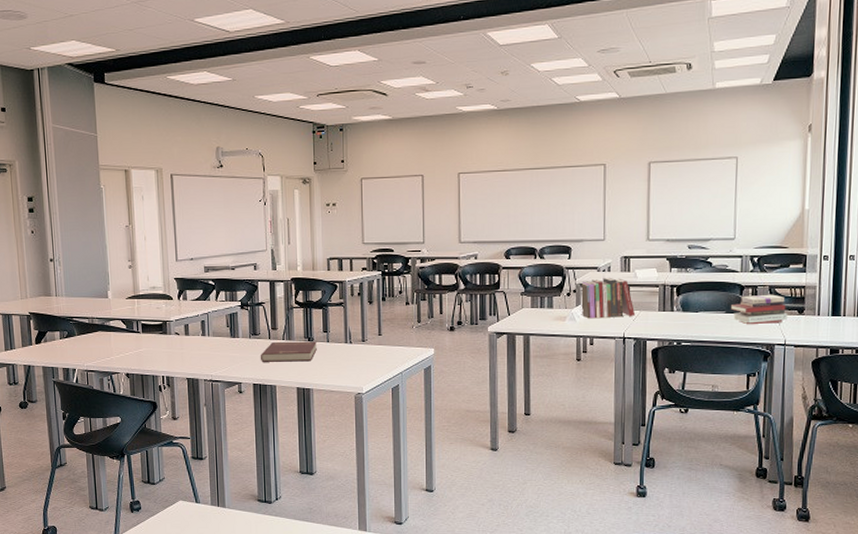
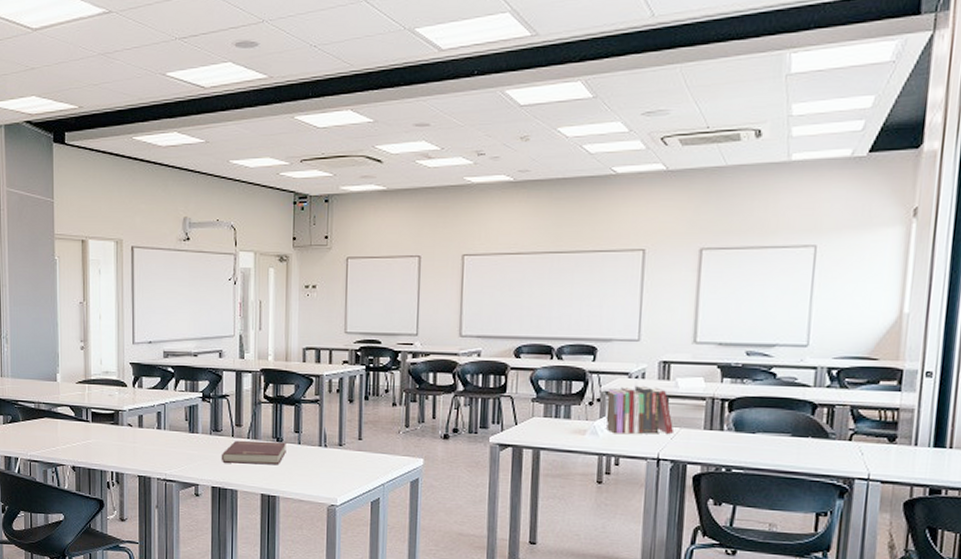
books: present [730,294,787,324] -> none [797,416,874,452]

